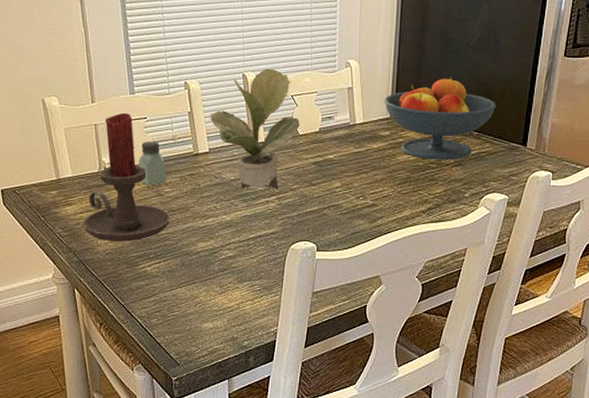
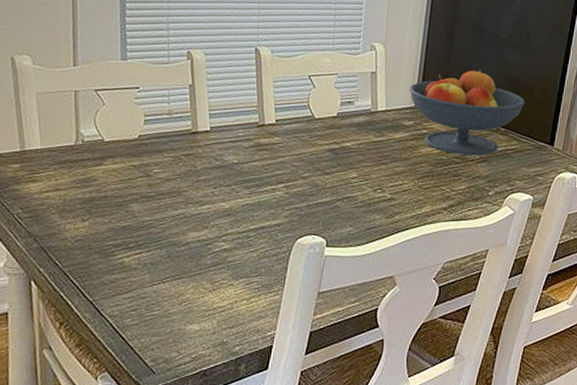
candle holder: present [83,112,170,241] -> none [49,79,158,228]
saltshaker: present [138,141,166,186] -> none [124,113,158,165]
potted plant: present [210,68,300,190] -> none [214,44,316,177]

